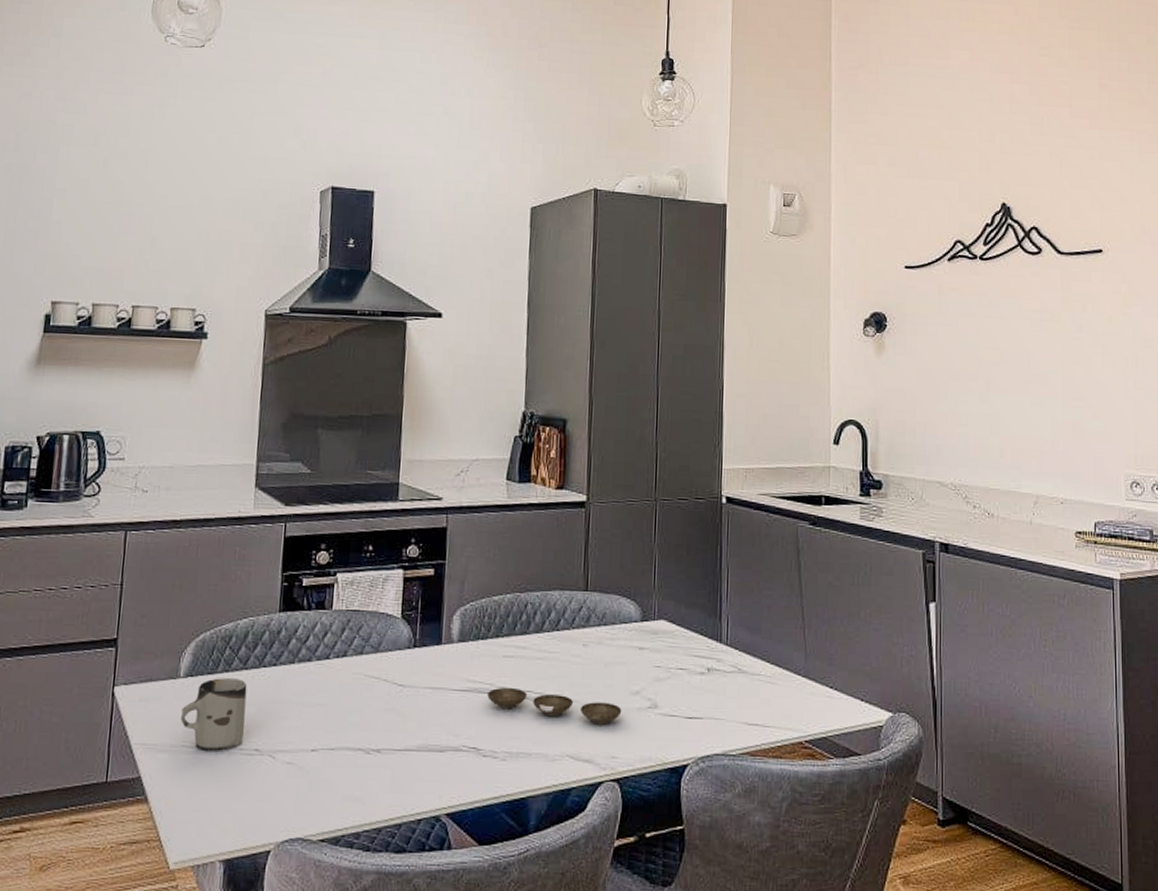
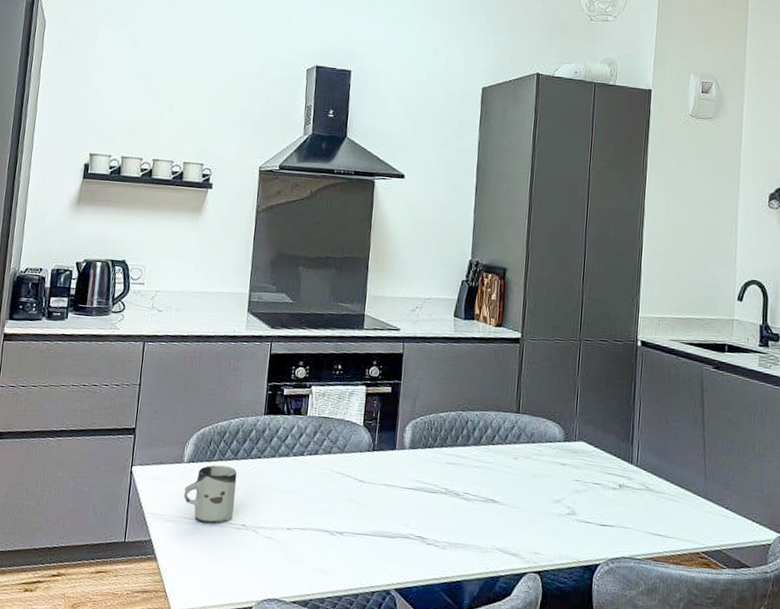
bowl: present [487,687,622,725] -> none [432,488,545,526]

